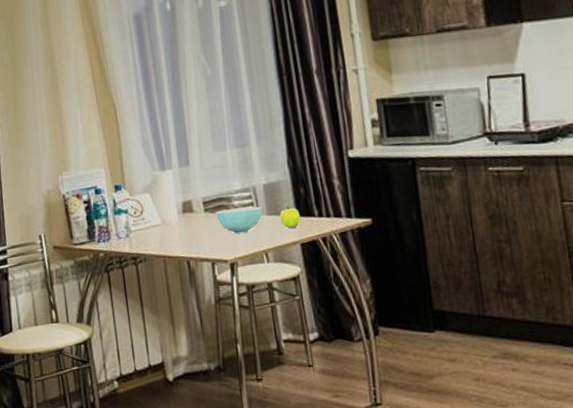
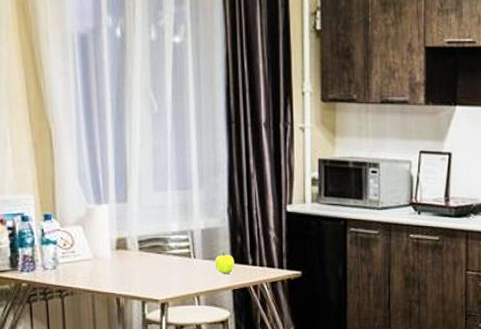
cereal bowl: present [215,206,262,234] -> none [150,250,198,275]

